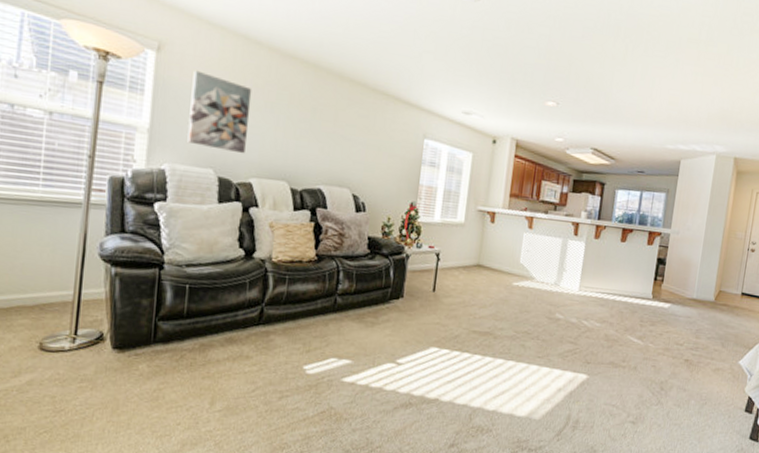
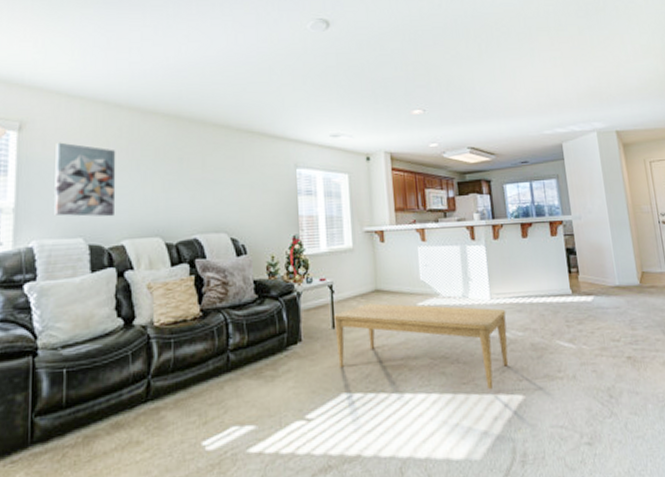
coffee table: none [433,275,590,366] -> present [334,303,509,390]

